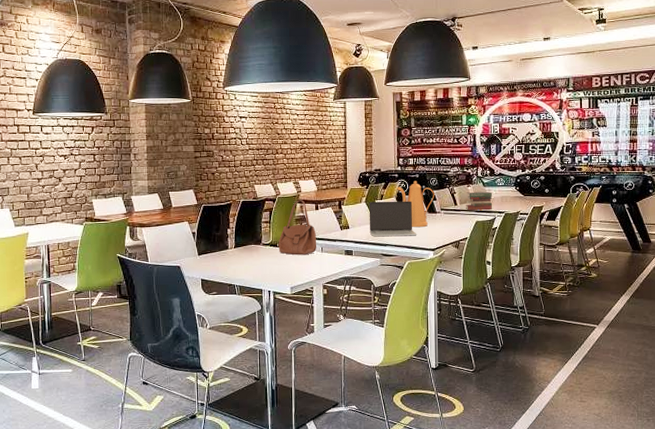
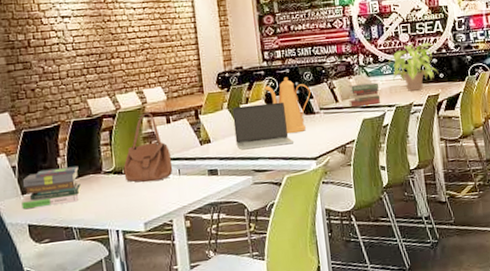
books: none [197,237,245,267] -> present [21,166,82,210]
plant: none [503,162,545,202] -> present [388,43,439,91]

